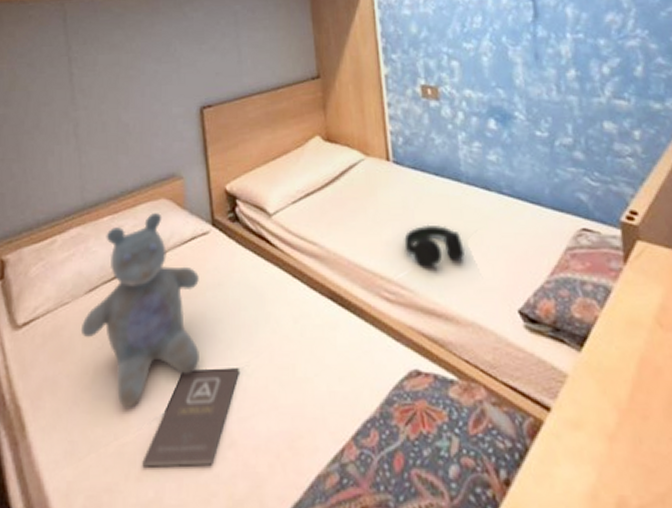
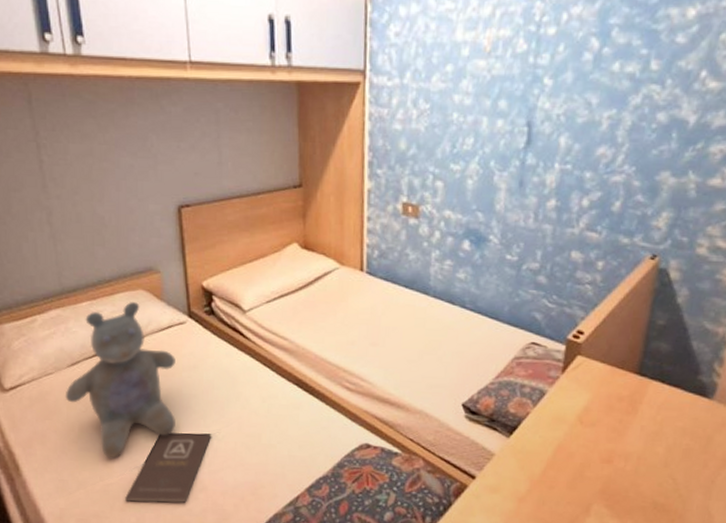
headphones: present [404,224,464,266] -> none [368,329,422,364]

